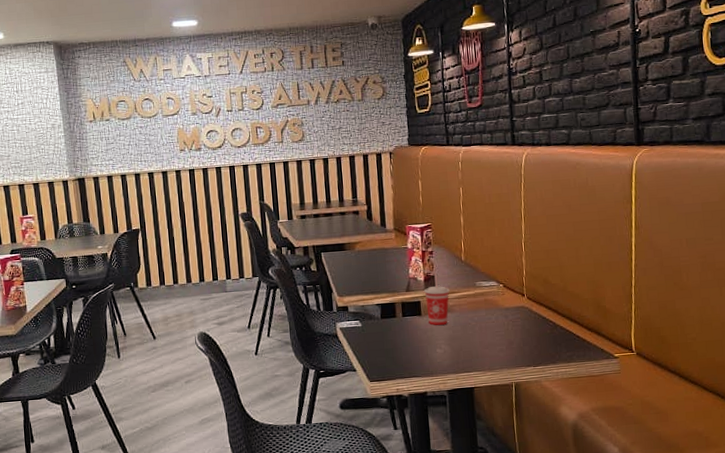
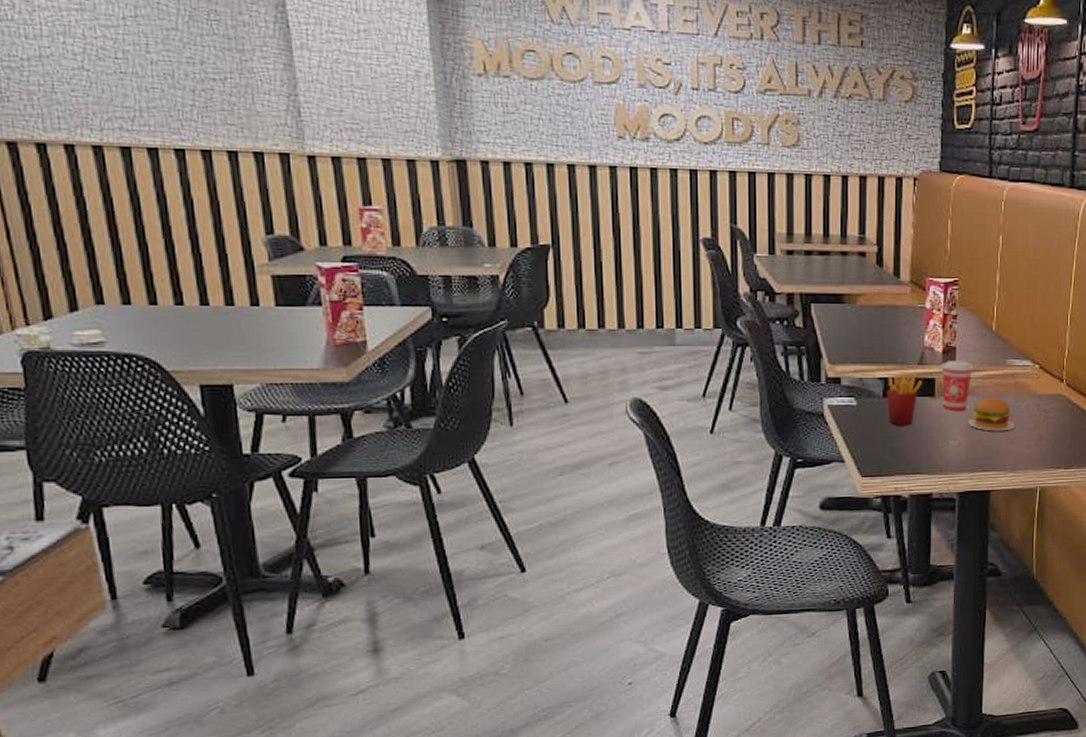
french fries: none [384,299,411,340] -> present [887,373,923,426]
burger: none [449,312,489,340] -> present [967,396,1016,431]

